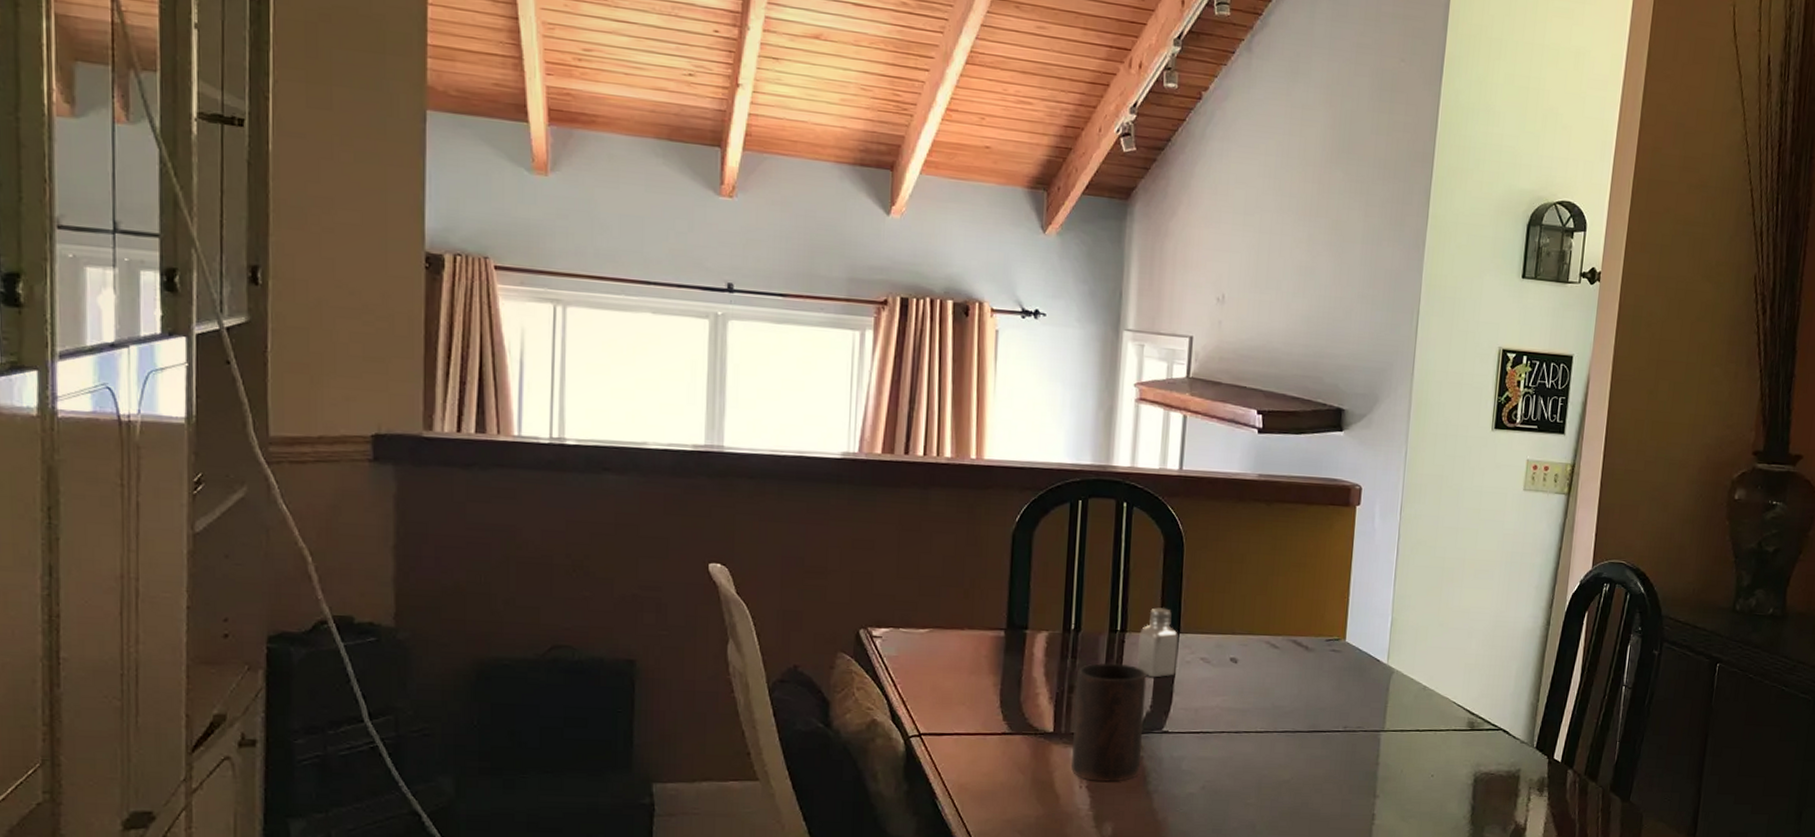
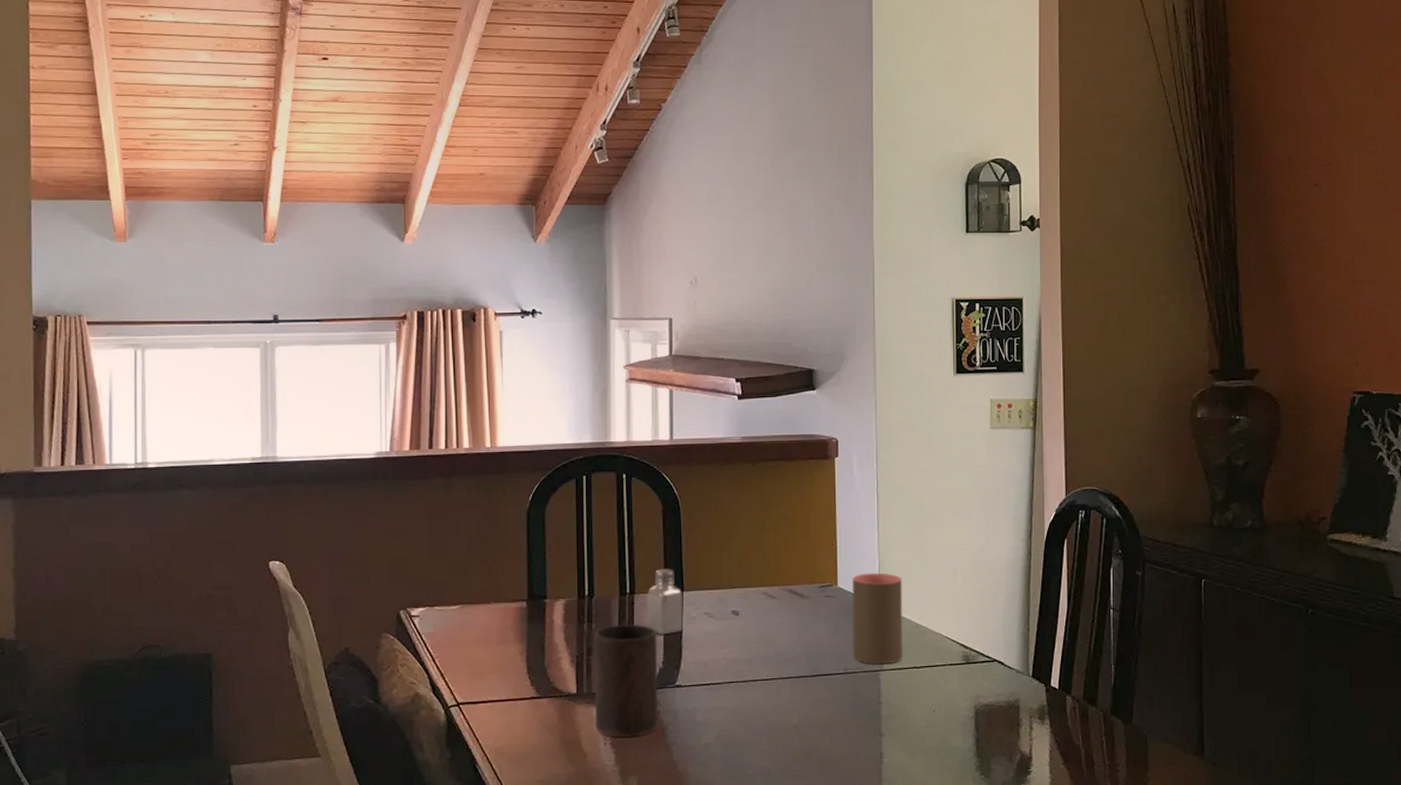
cup: none [1354,629,1415,725] -> present [852,572,903,664]

